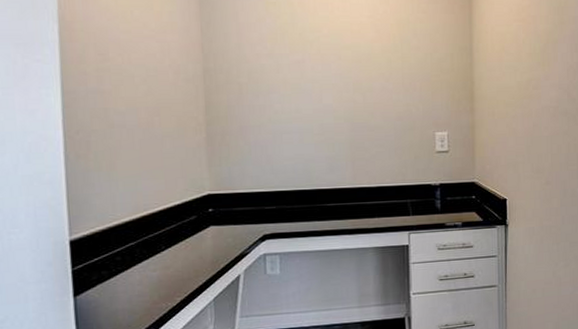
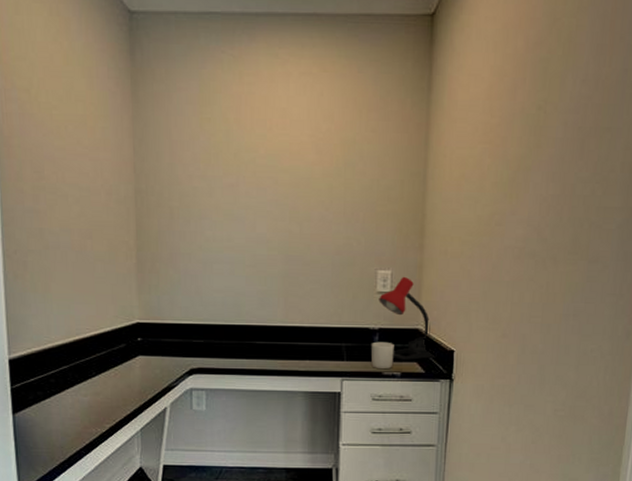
mug: none [433,195,455,221] -> present [370,341,394,370]
desk lamp: none [438,136,492,212] -> present [379,276,437,361]

